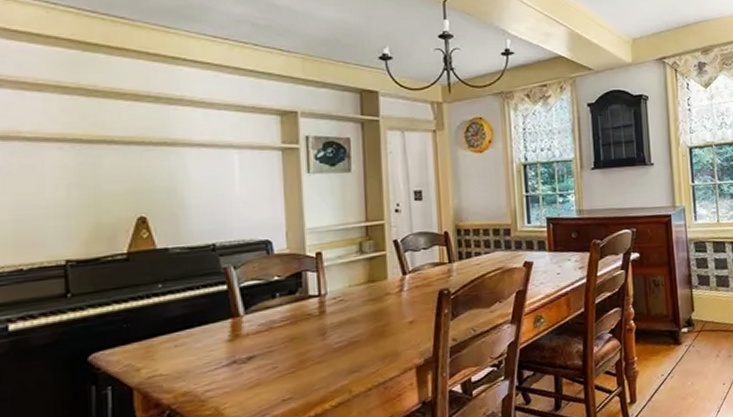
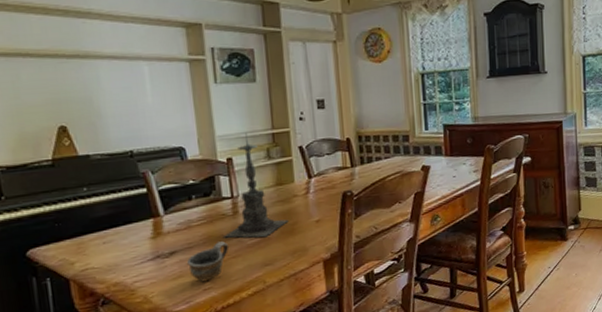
cup: none [266,344,314,392] -> present [187,241,230,283]
candle holder: none [306,224,379,341] -> present [222,132,288,238]

